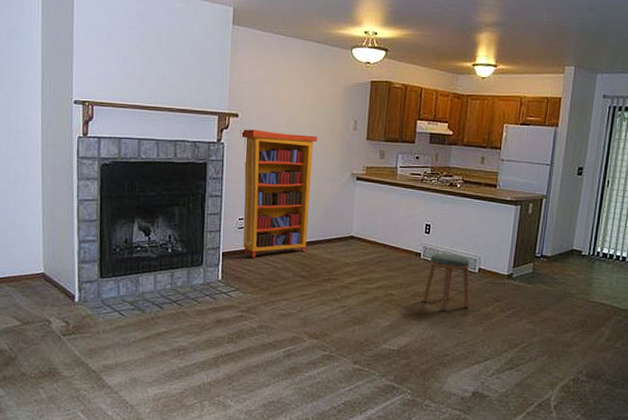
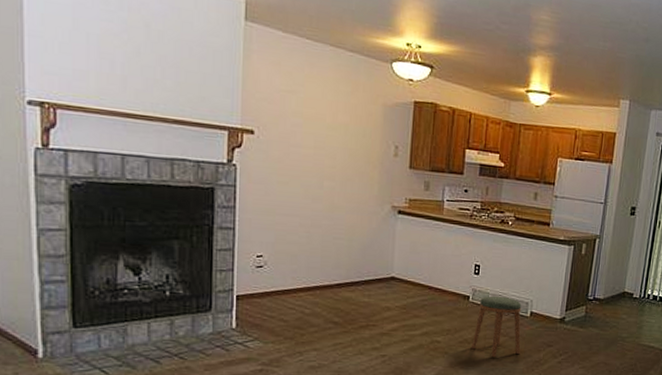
bookcase: present [240,129,317,258] -> none [256,149,352,302]

